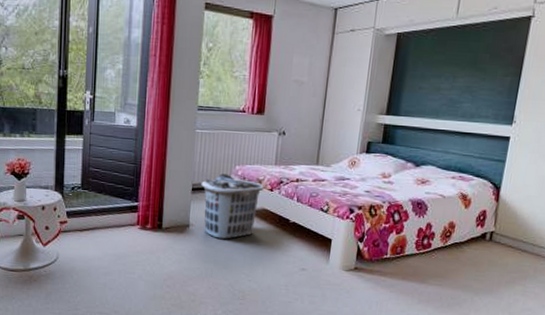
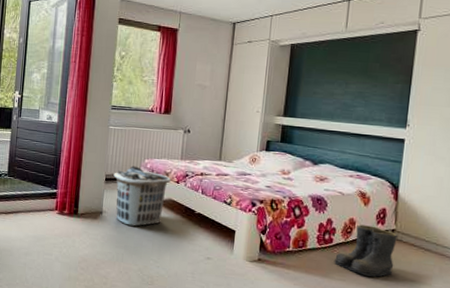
boots: none [431,228,496,280] -> present [333,224,397,277]

